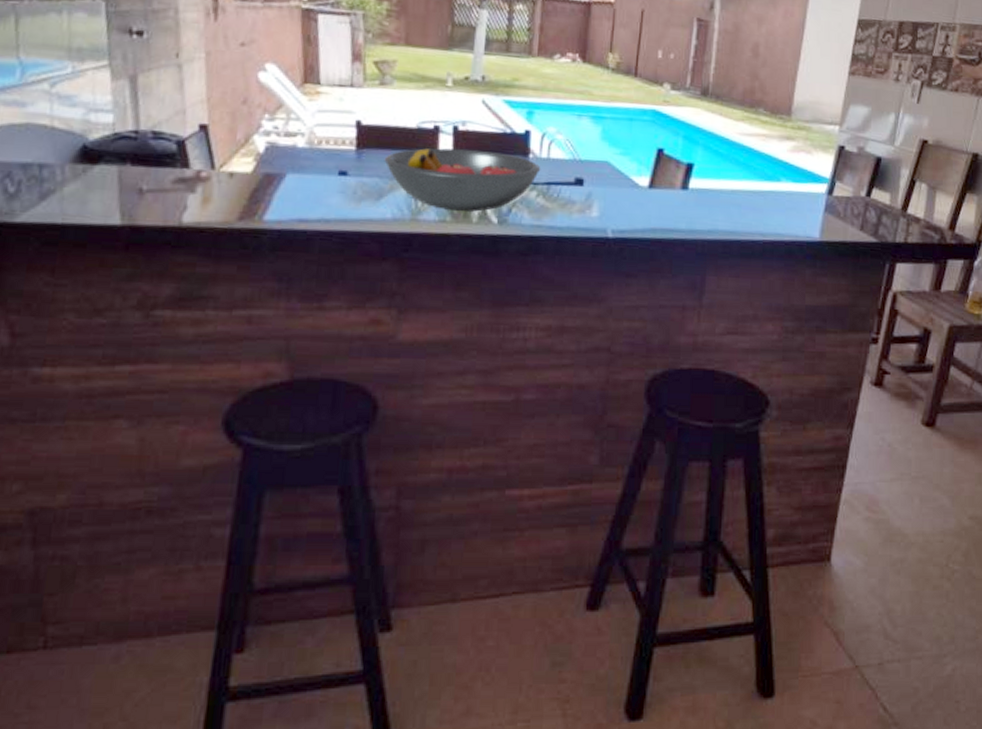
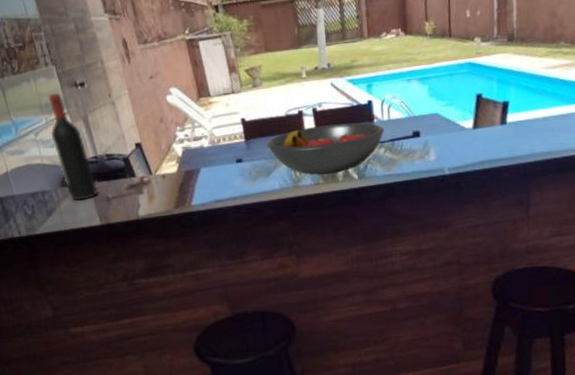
wine bottle: none [74,36,129,188] -> present [48,93,98,201]

